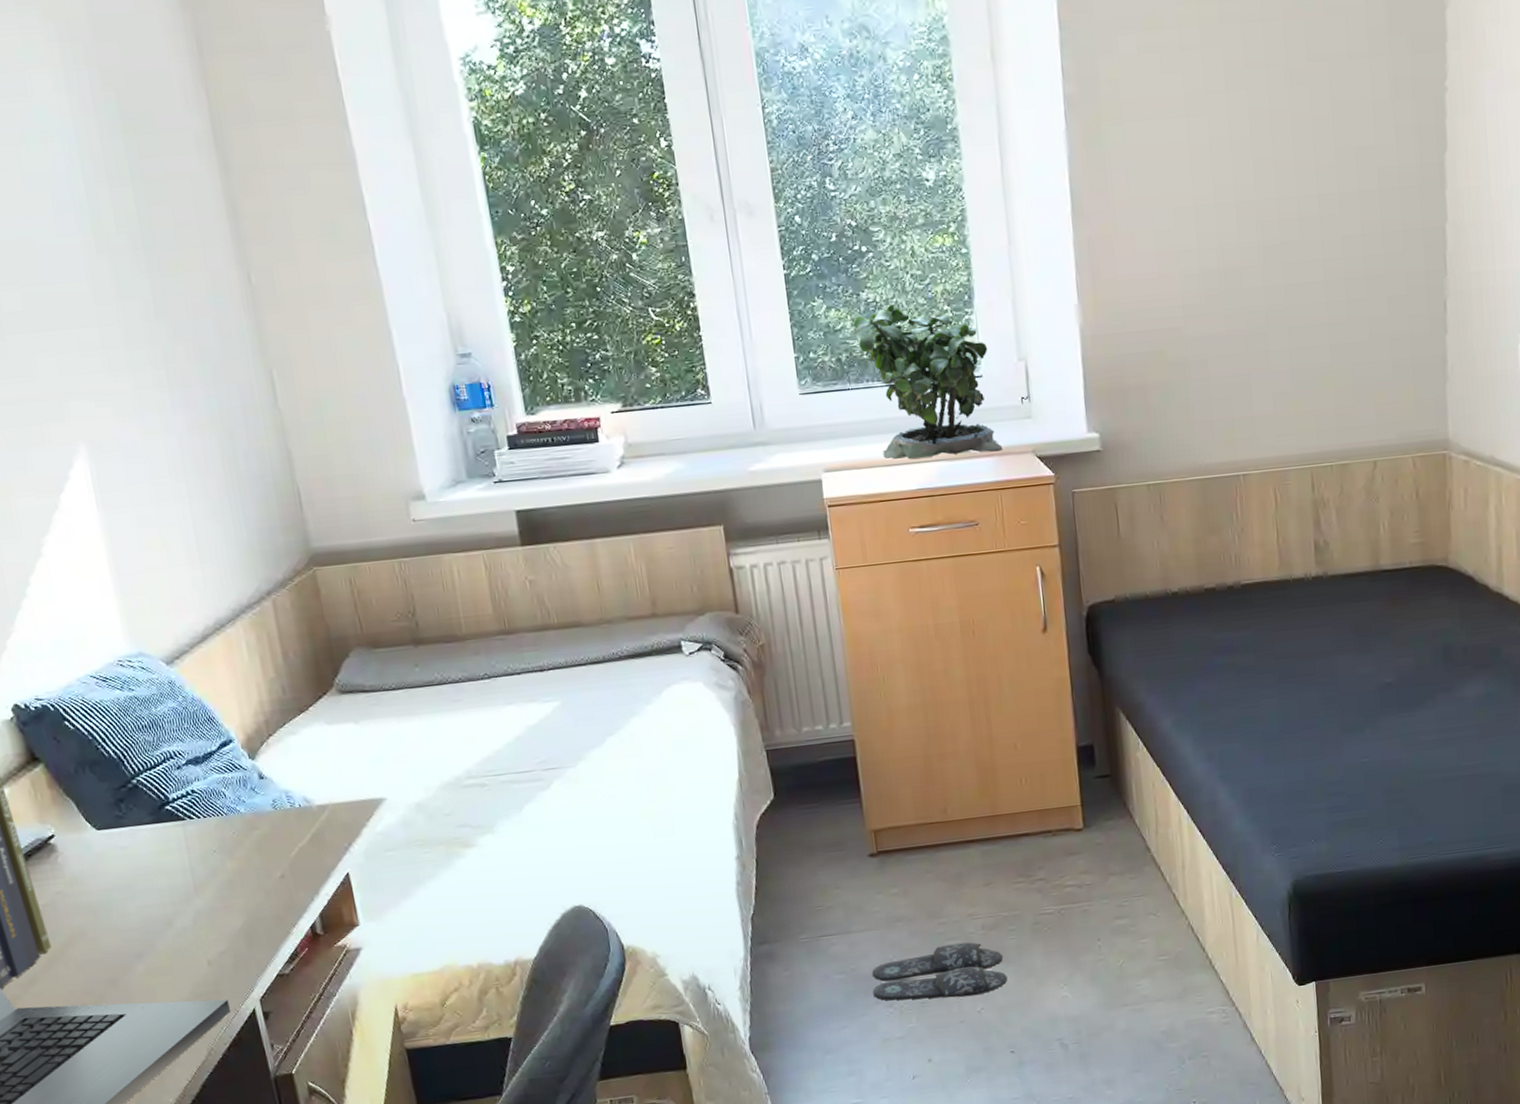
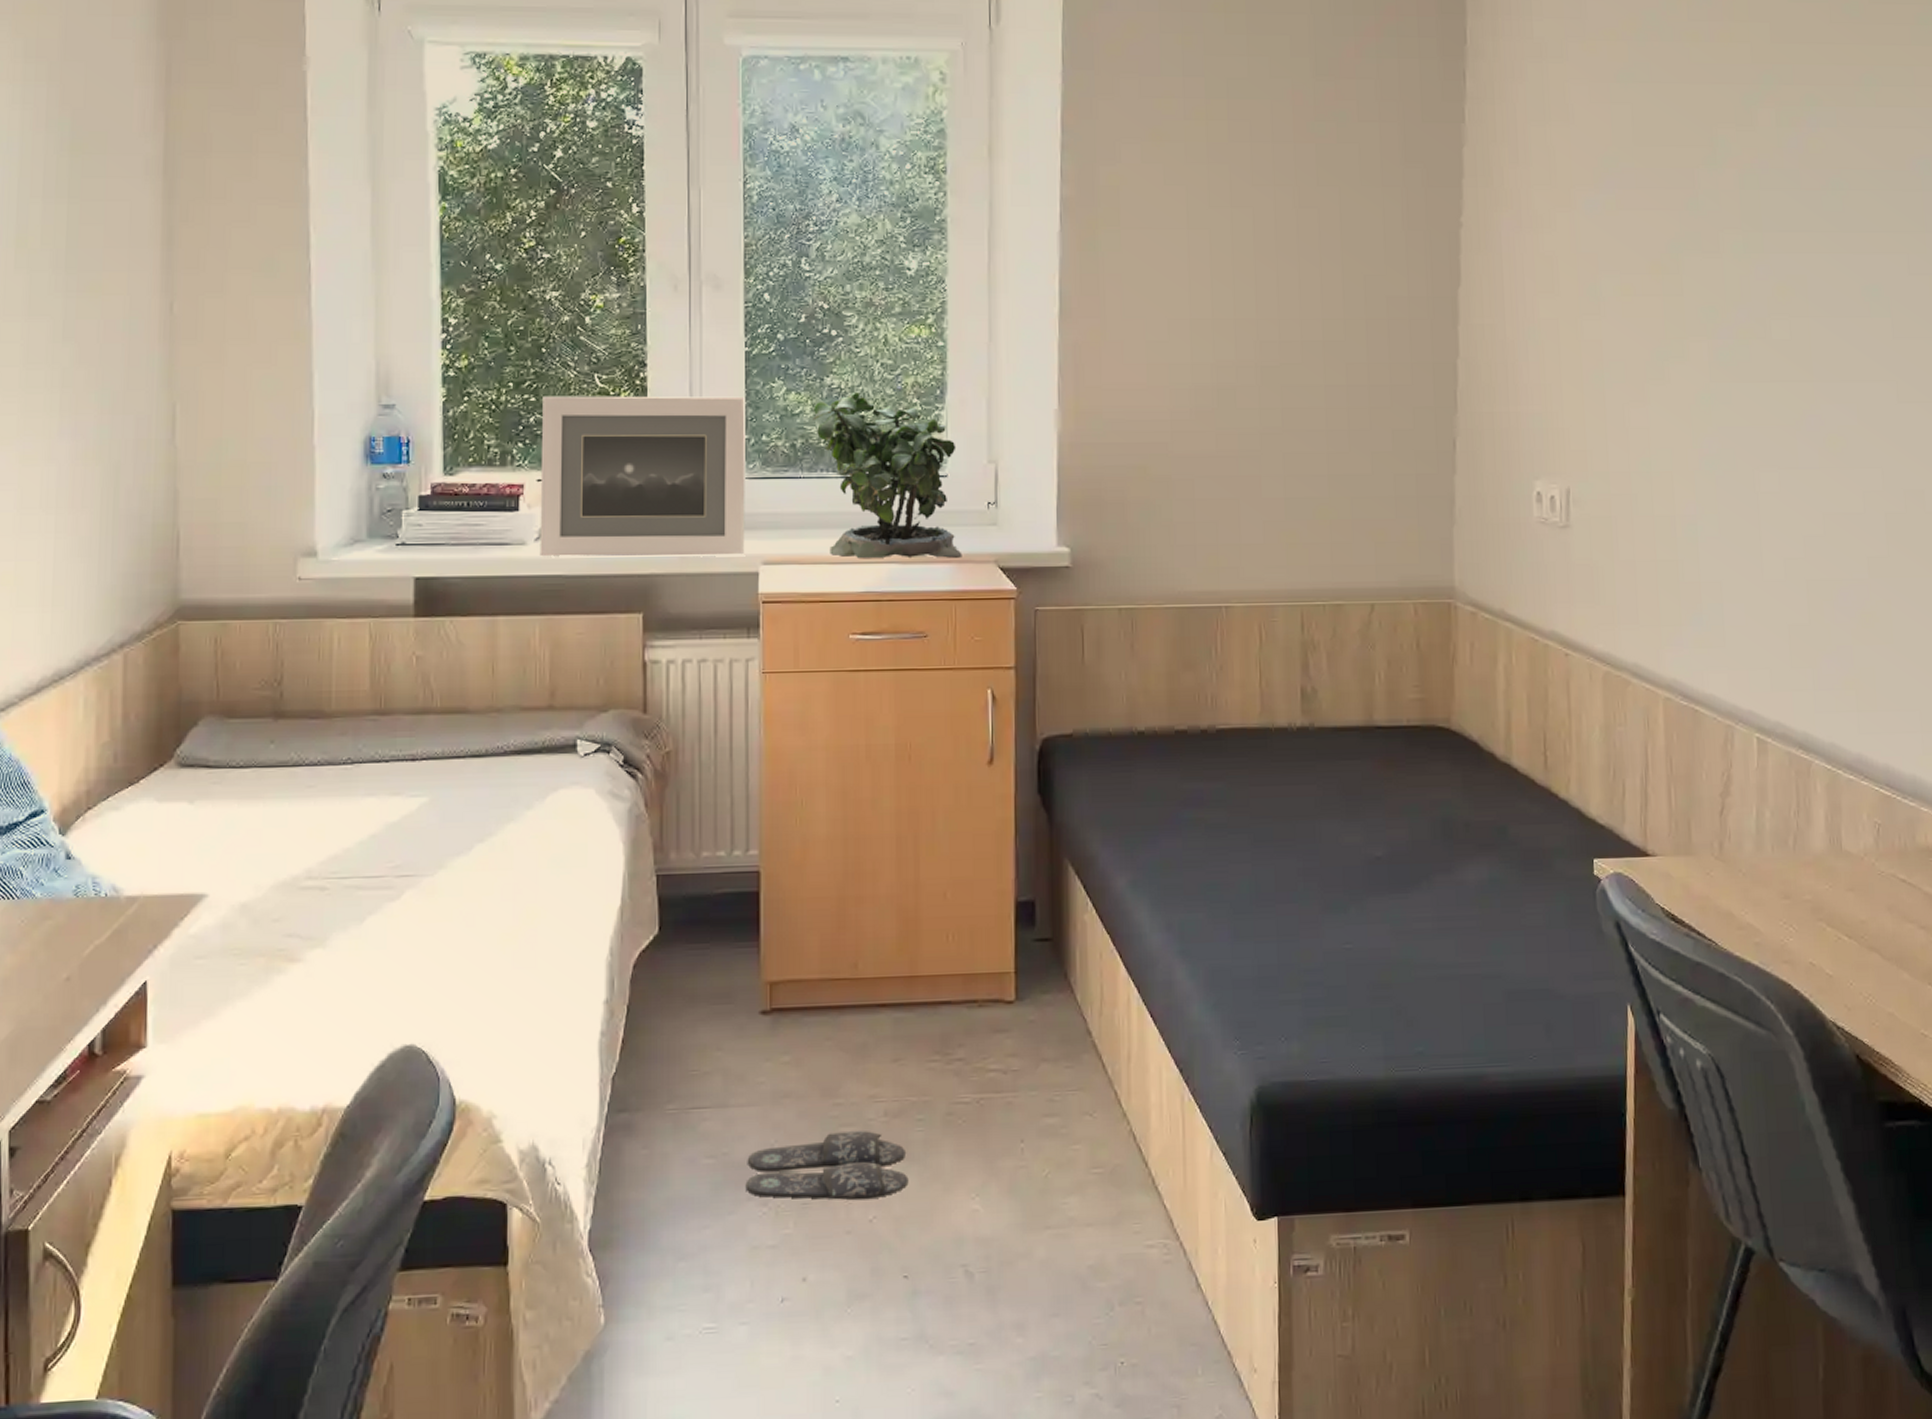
picture frame: none [604,317,808,482] -> present [540,396,745,557]

